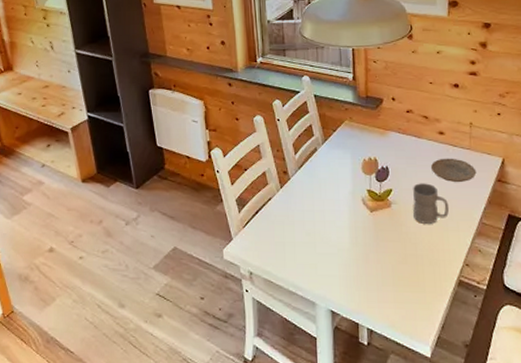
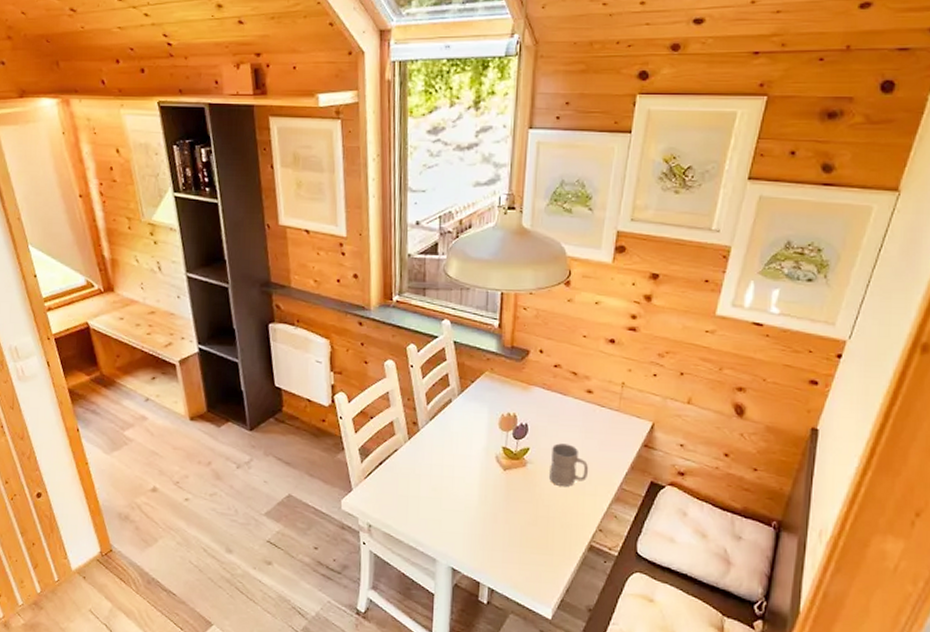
plate: present [430,158,477,182] -> none [573,418,623,445]

